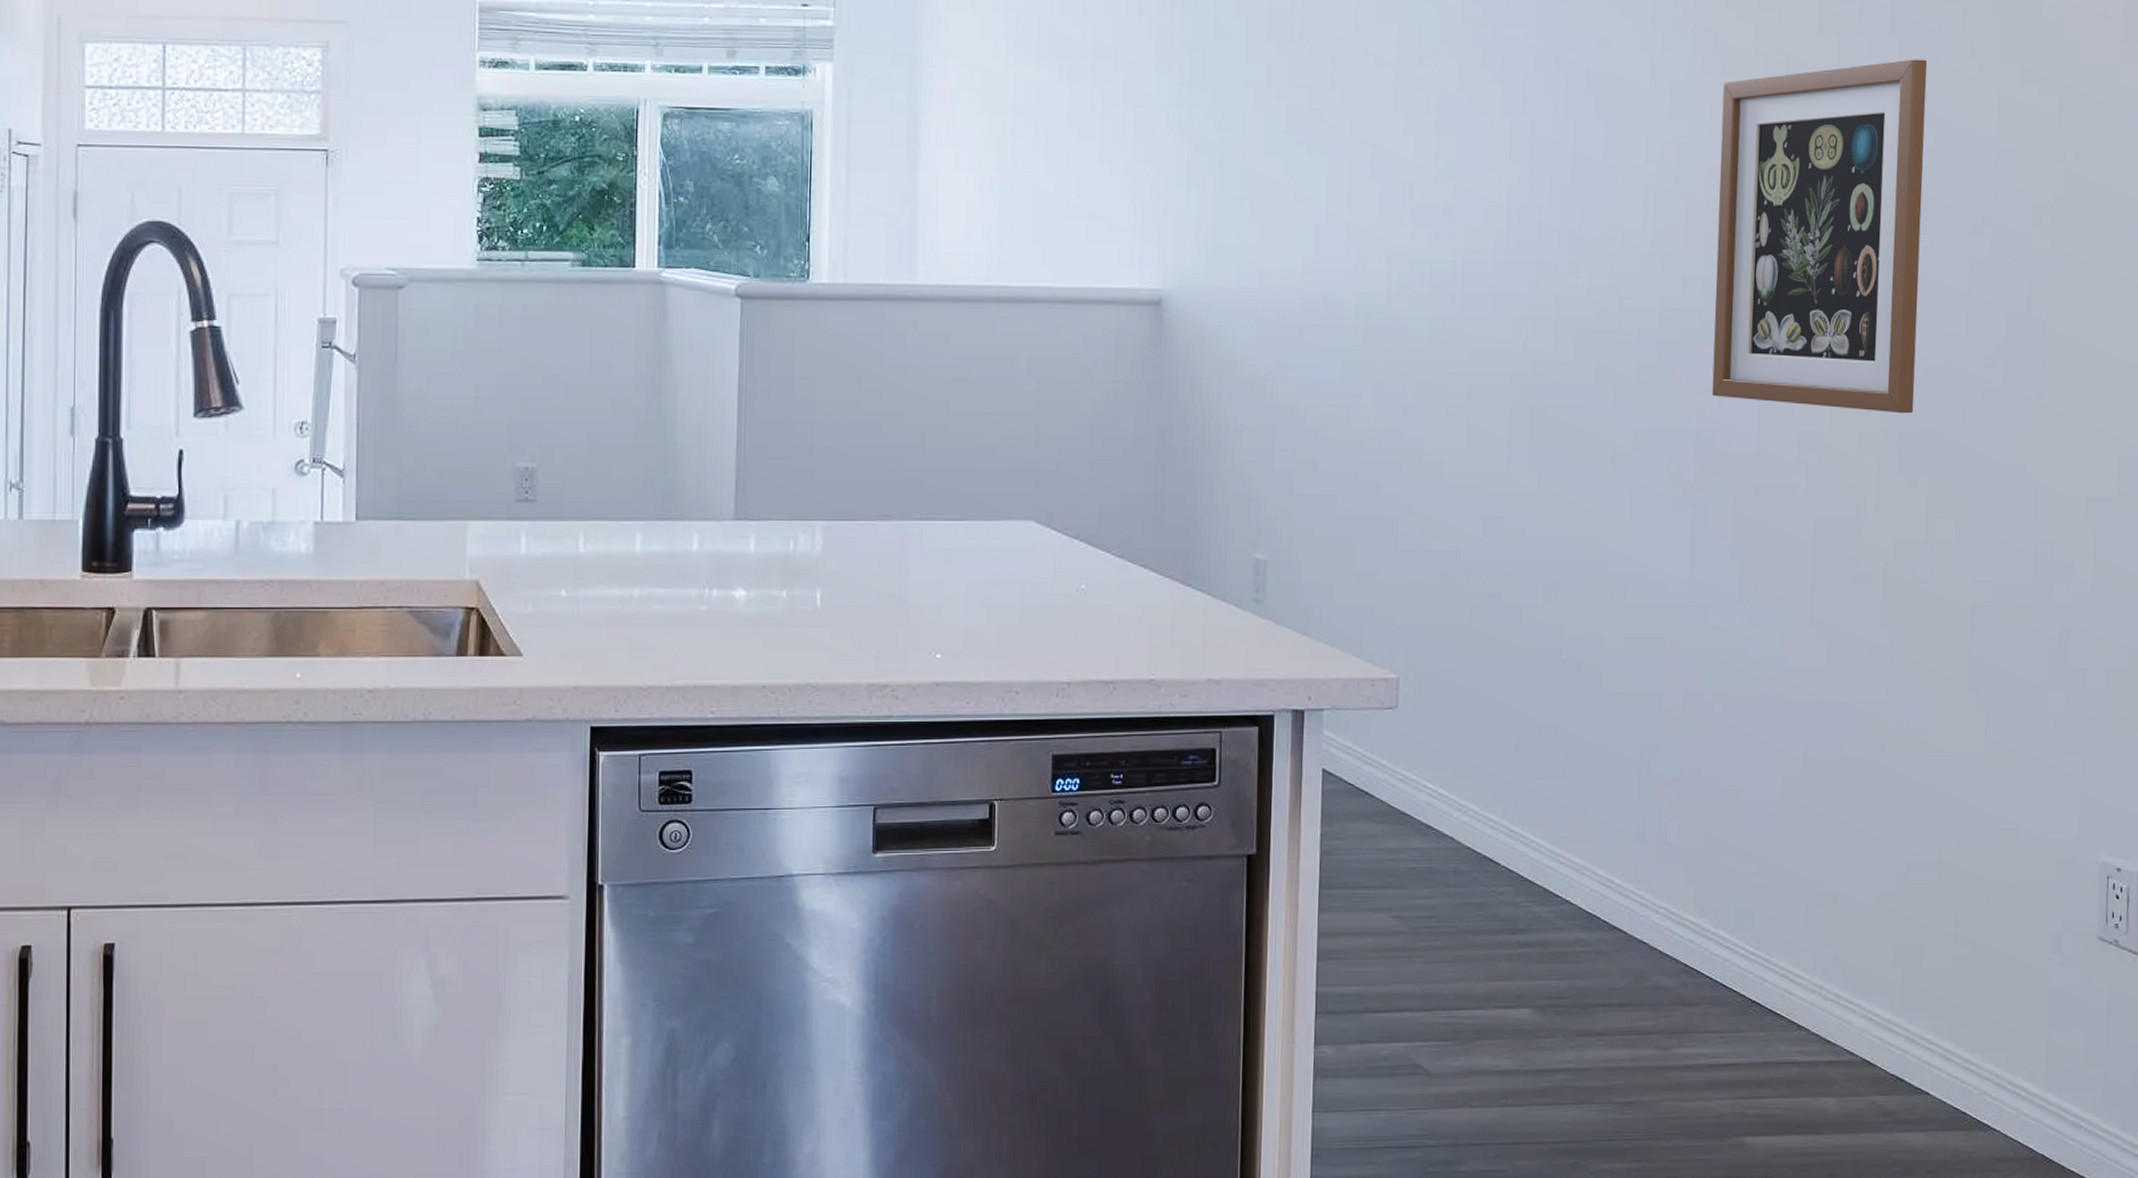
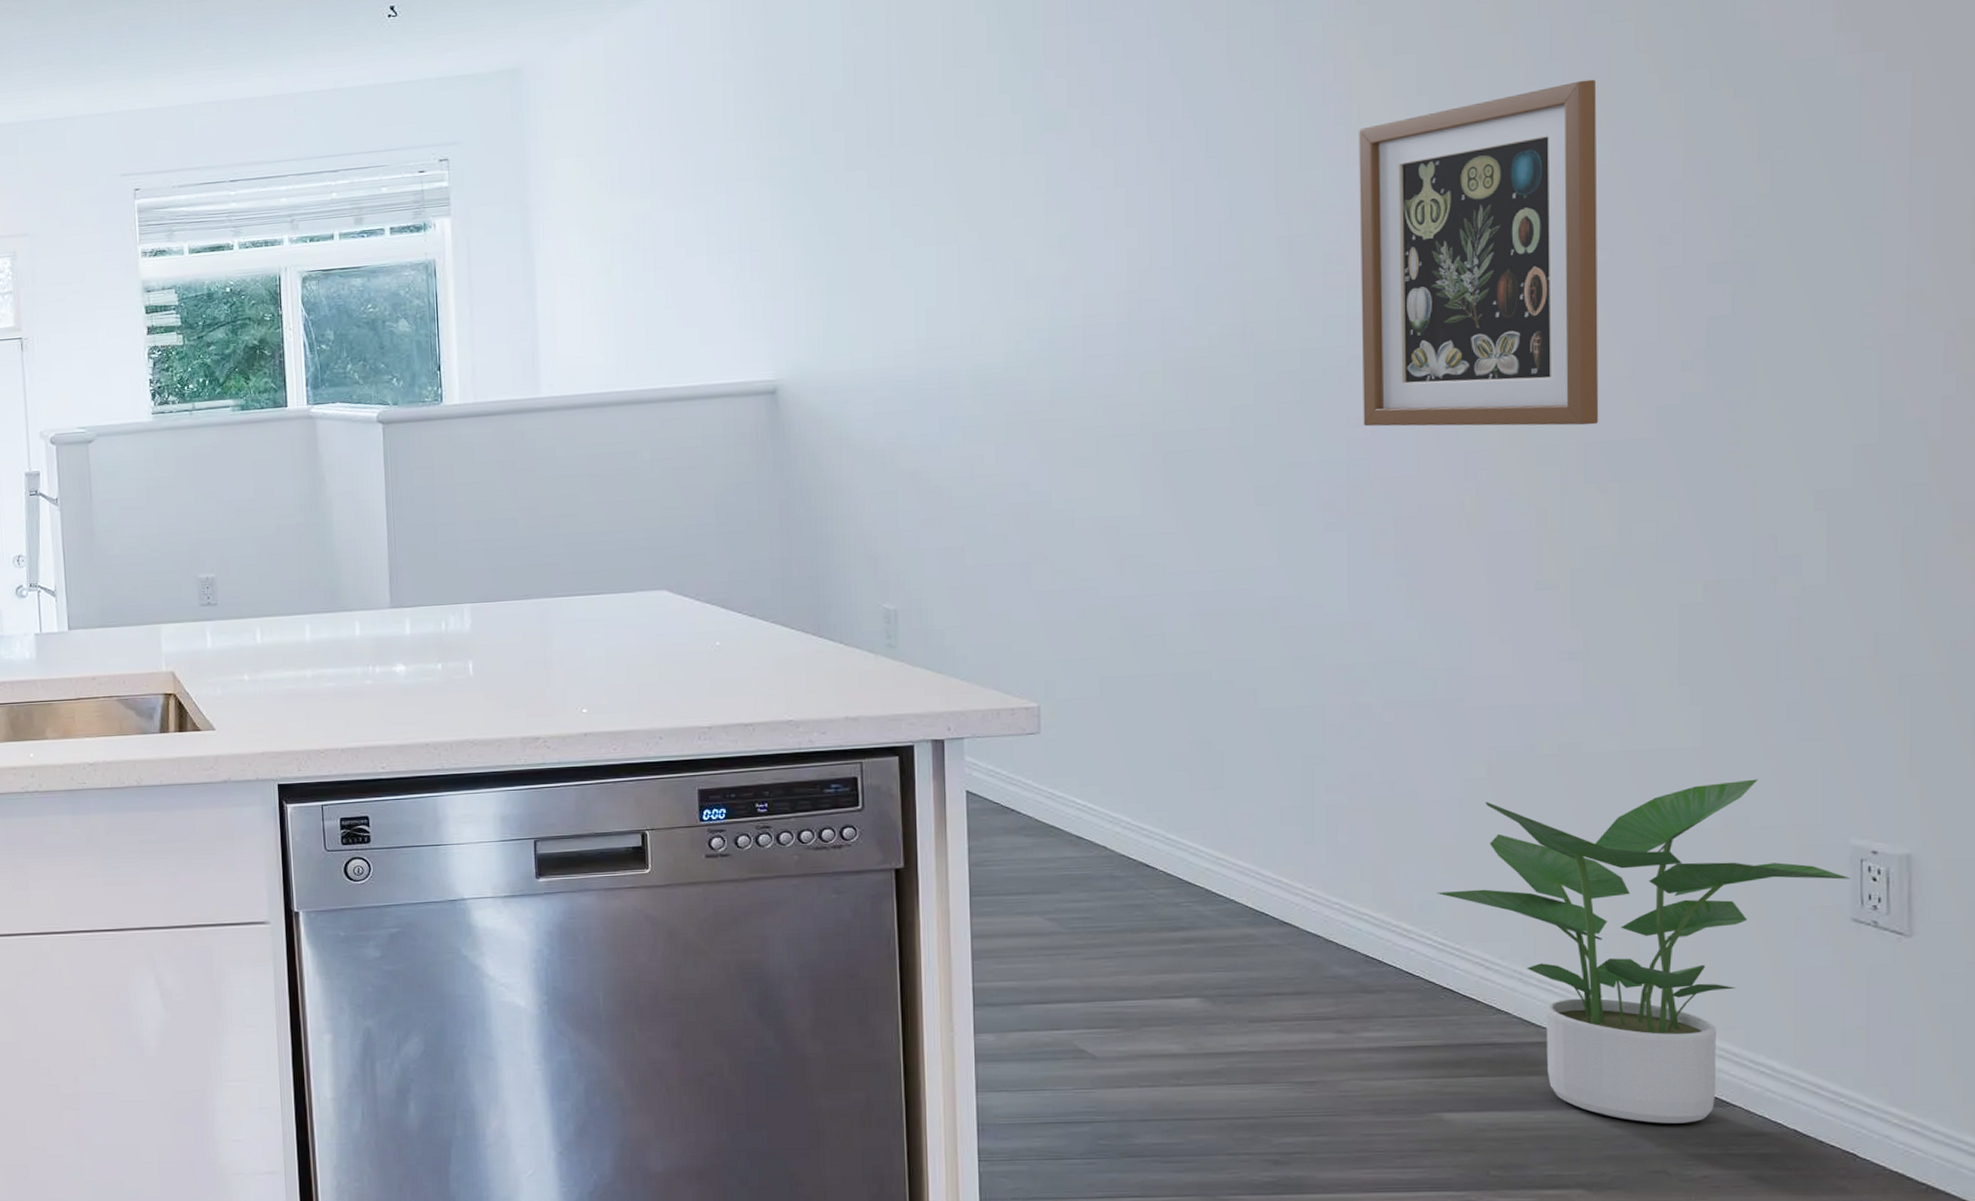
potted plant: none [1751,790,2098,1149] -> present [1437,779,1850,1124]

